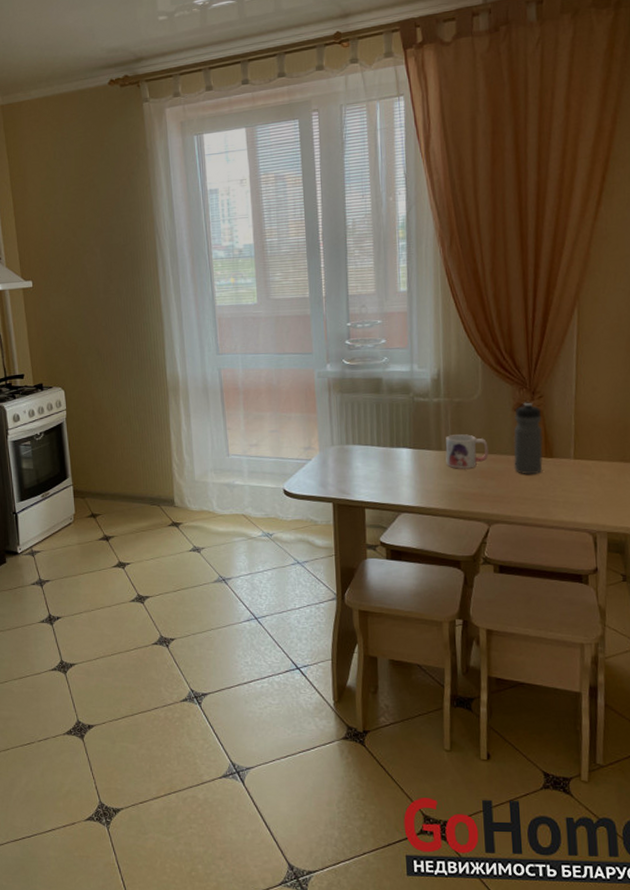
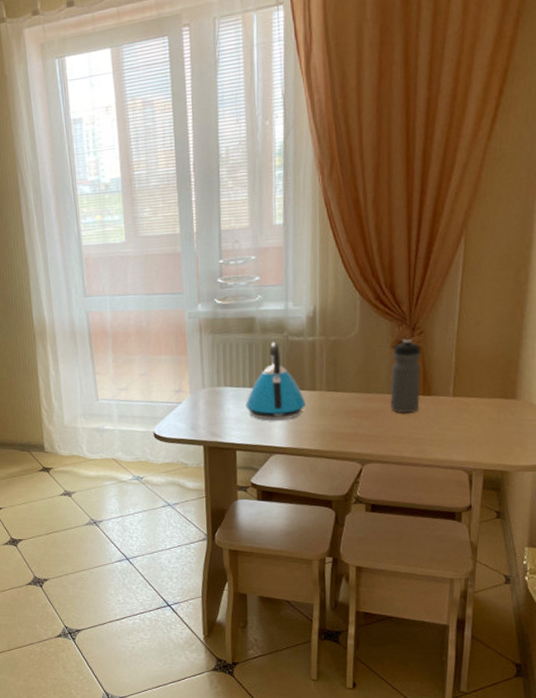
kettle: none [374,402,432,480] -> present [245,341,306,421]
mug: present [445,434,489,469] -> none [319,373,365,409]

